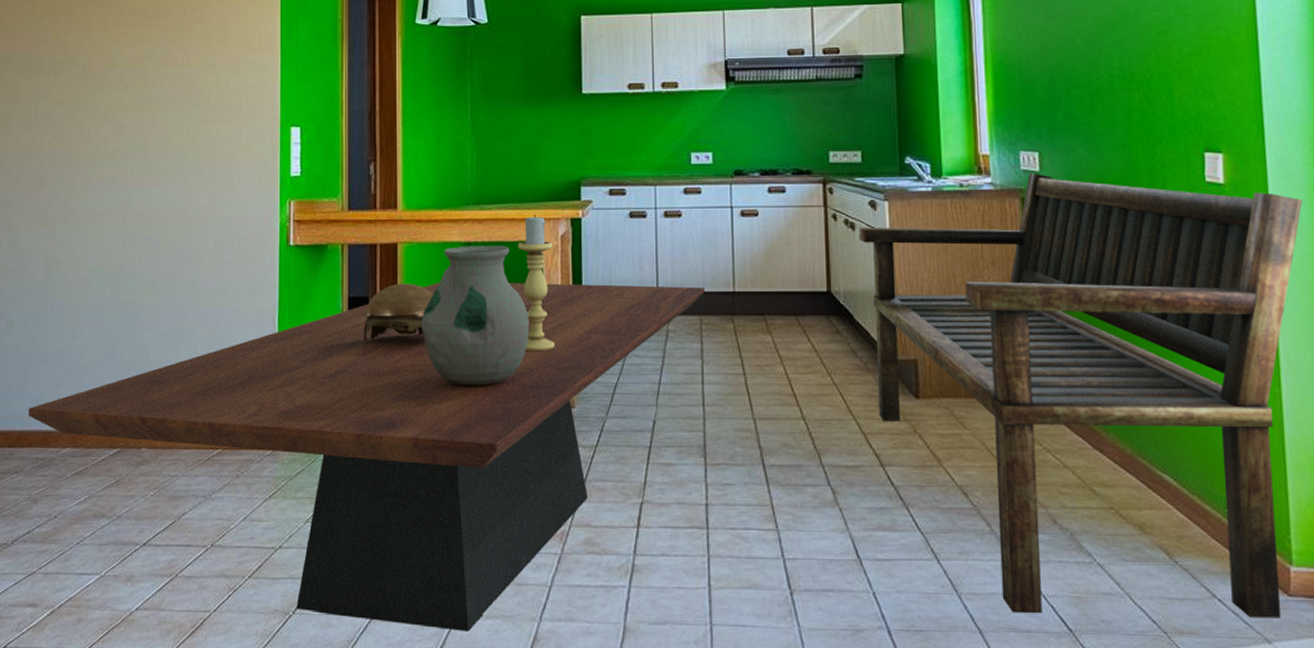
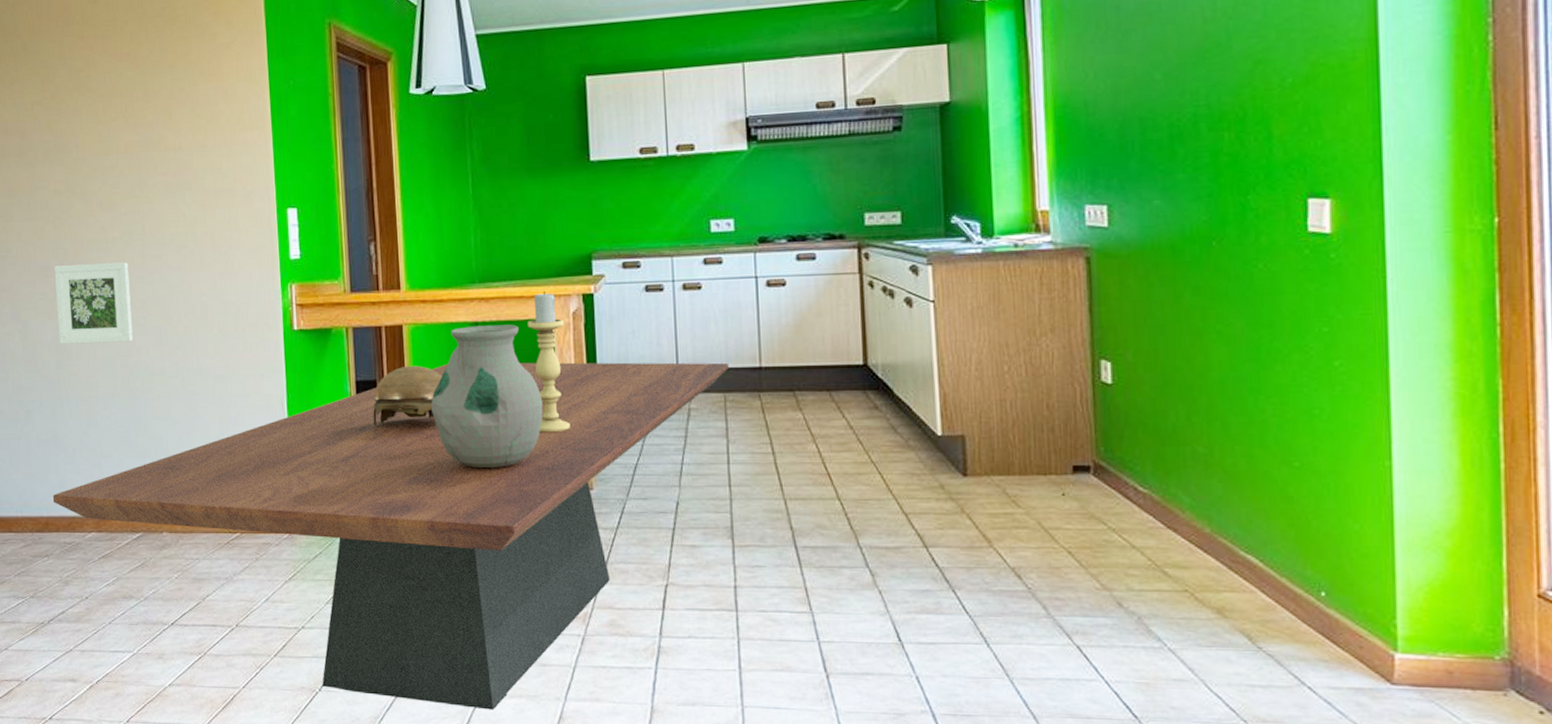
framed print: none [49,174,127,254] -> present [55,262,133,344]
bench: present [859,172,1303,619] -> none [898,228,1428,708]

